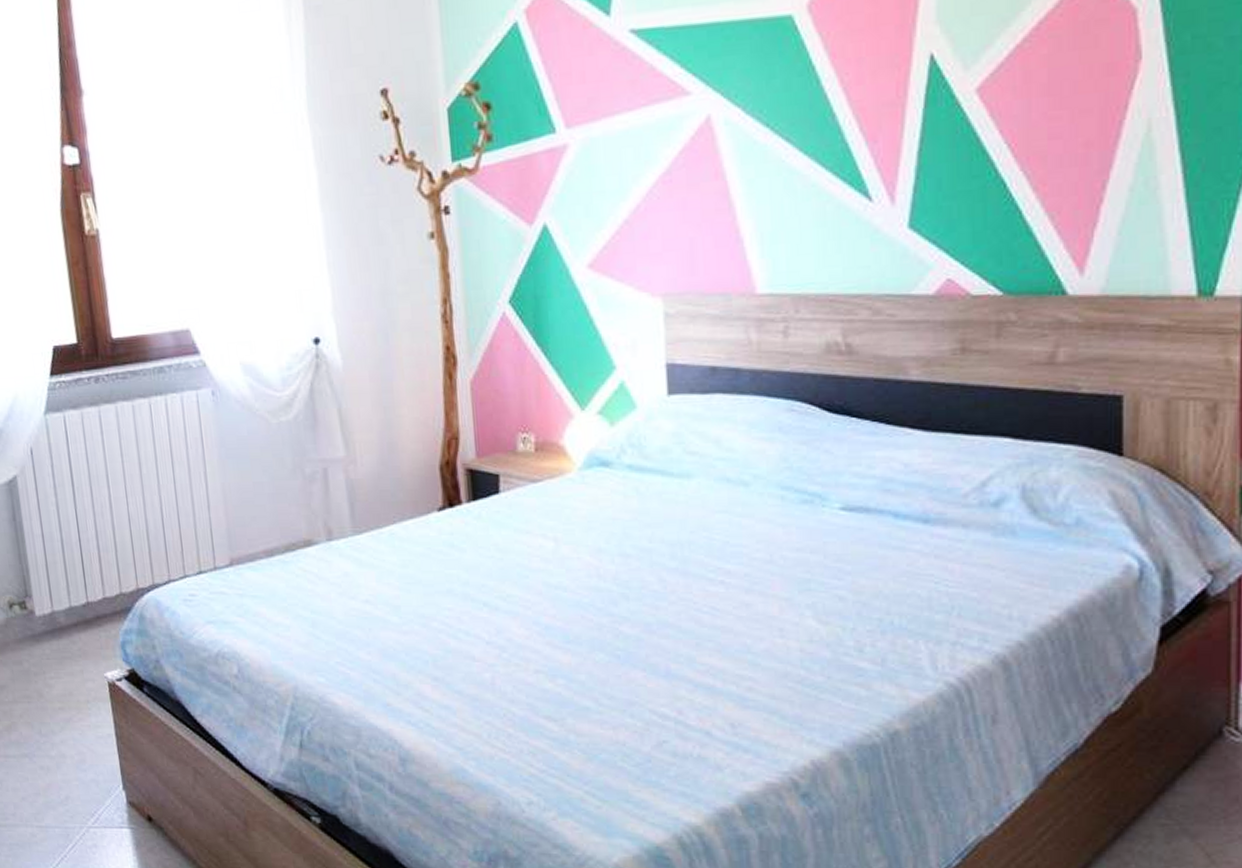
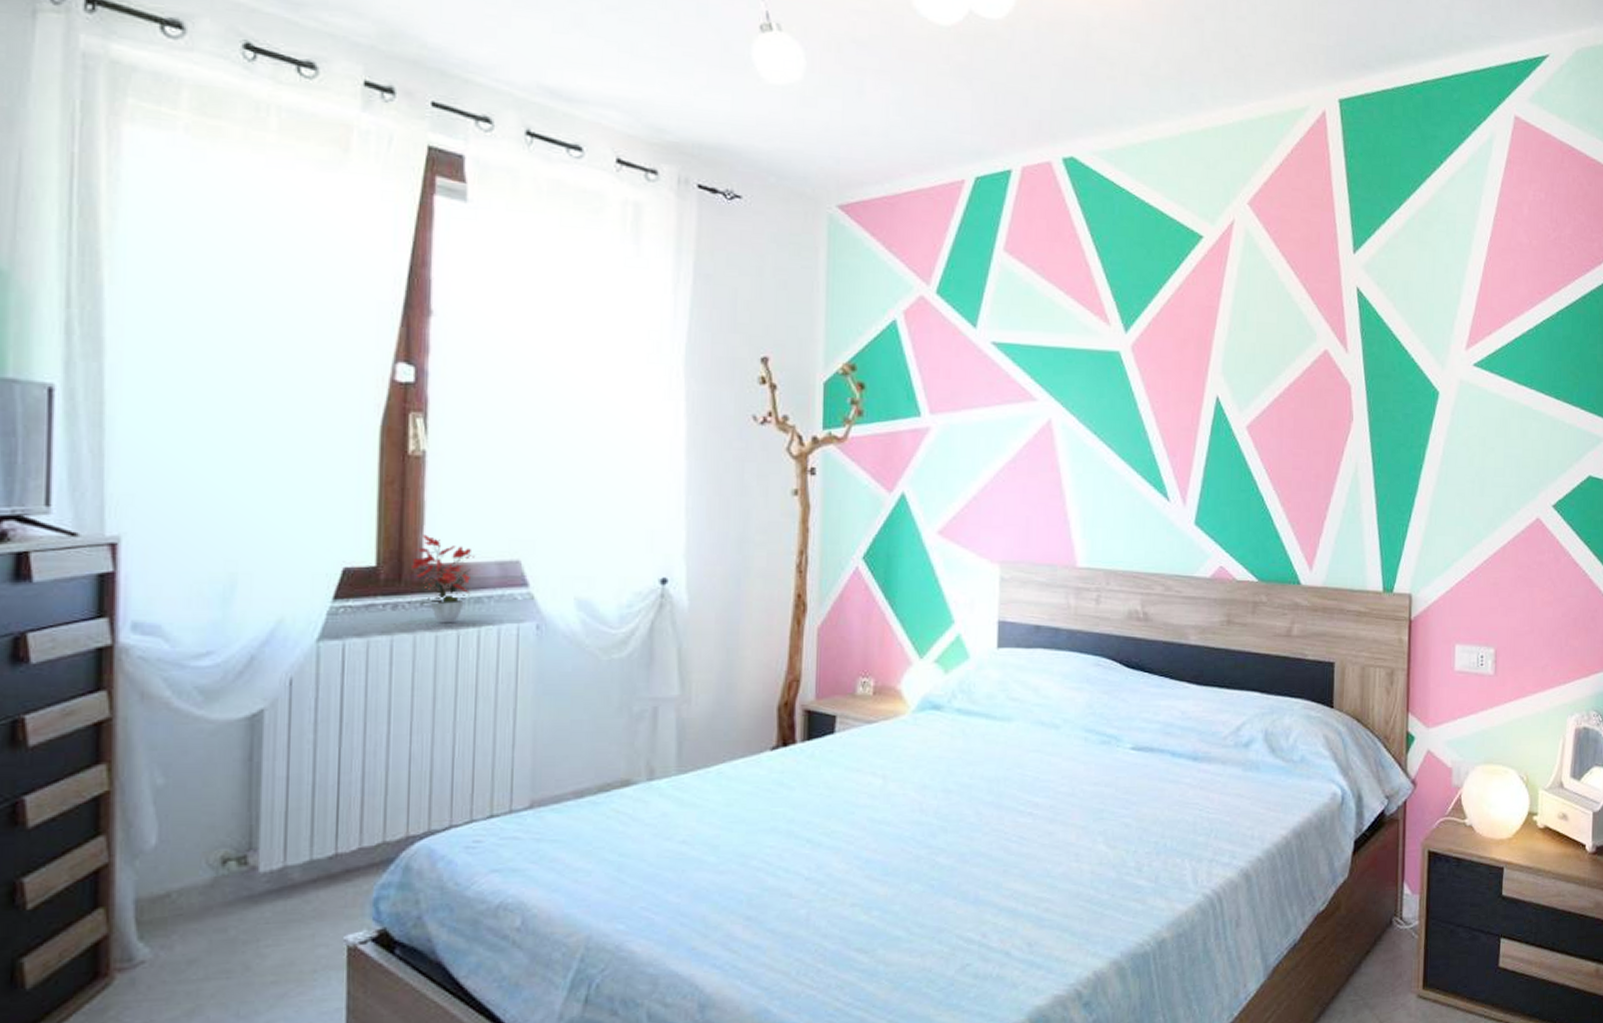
potted flower: none [104,310,155,394] -> present [411,534,476,623]

